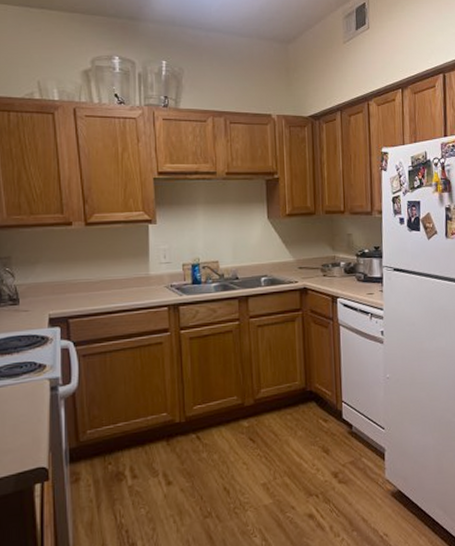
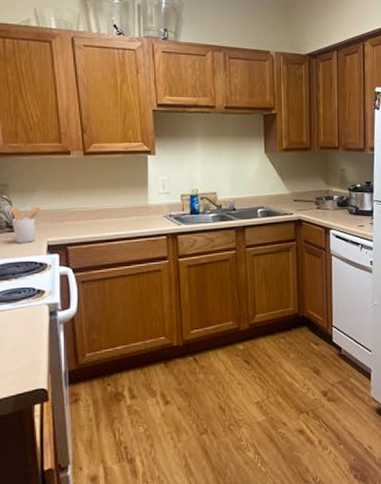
utensil holder: none [14,279,43,316] -> present [11,206,41,243]

